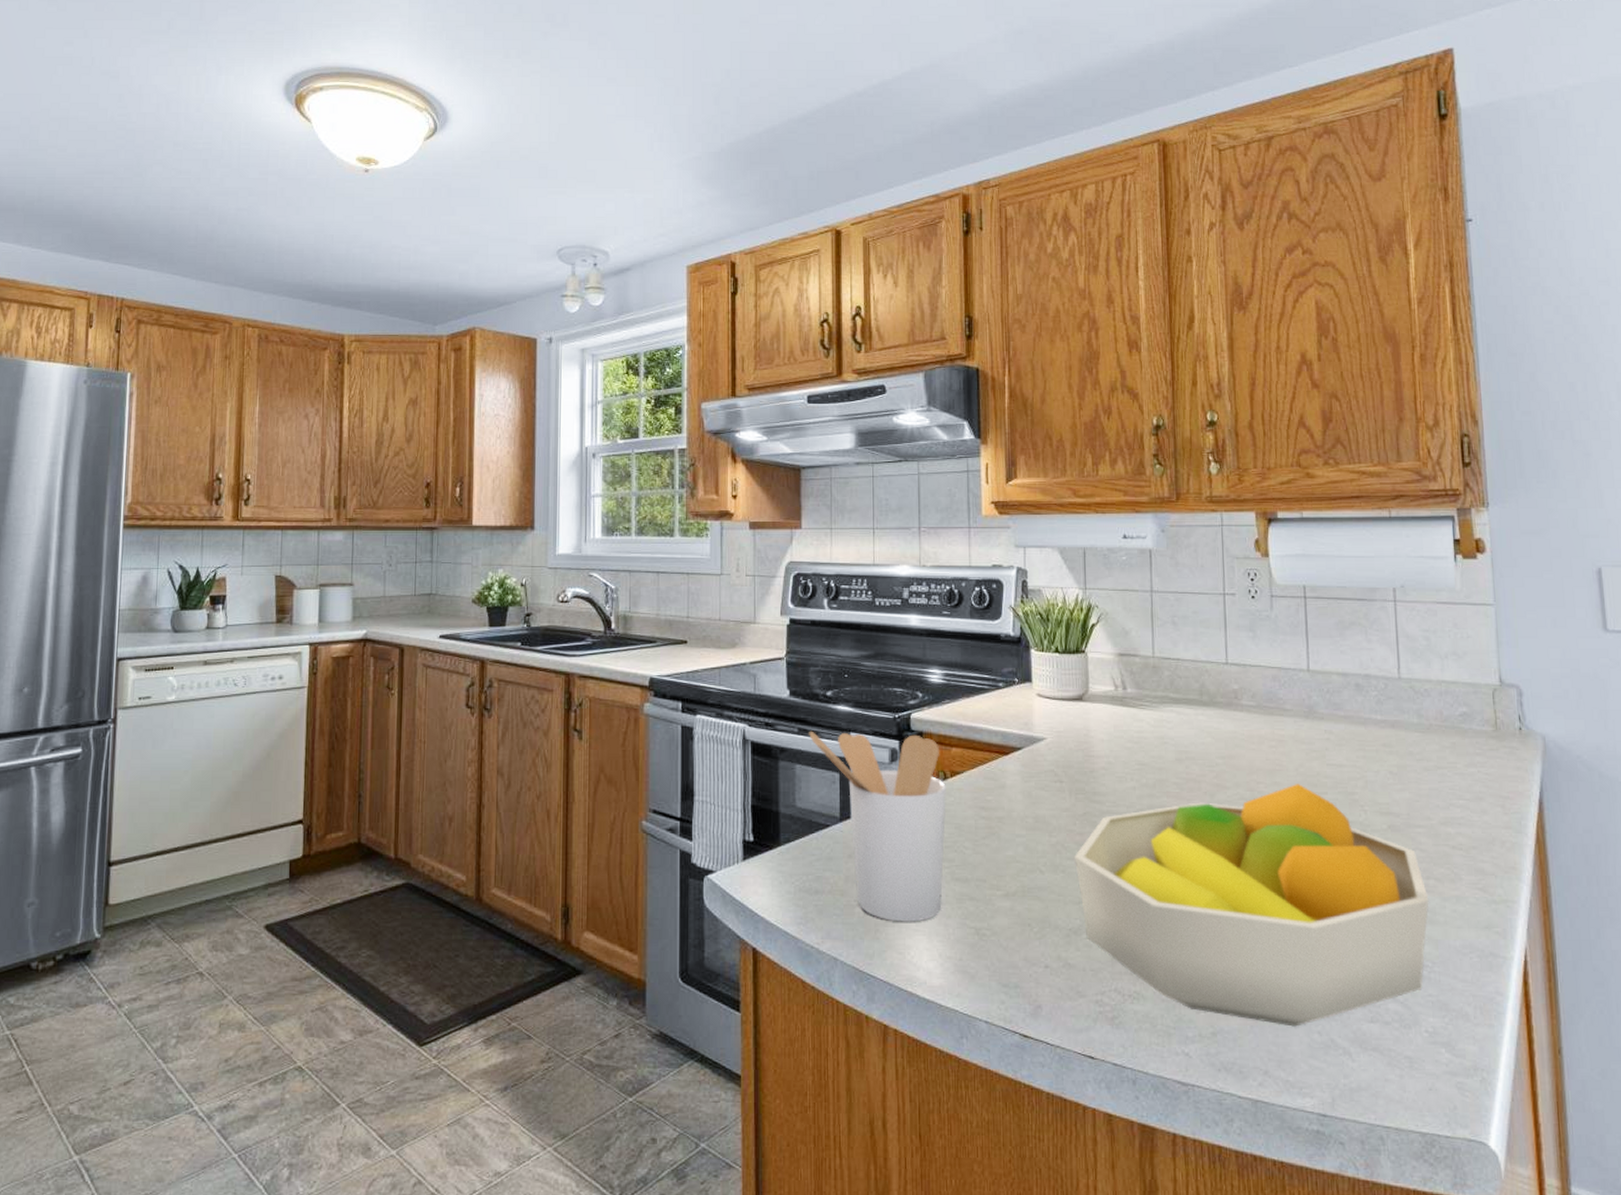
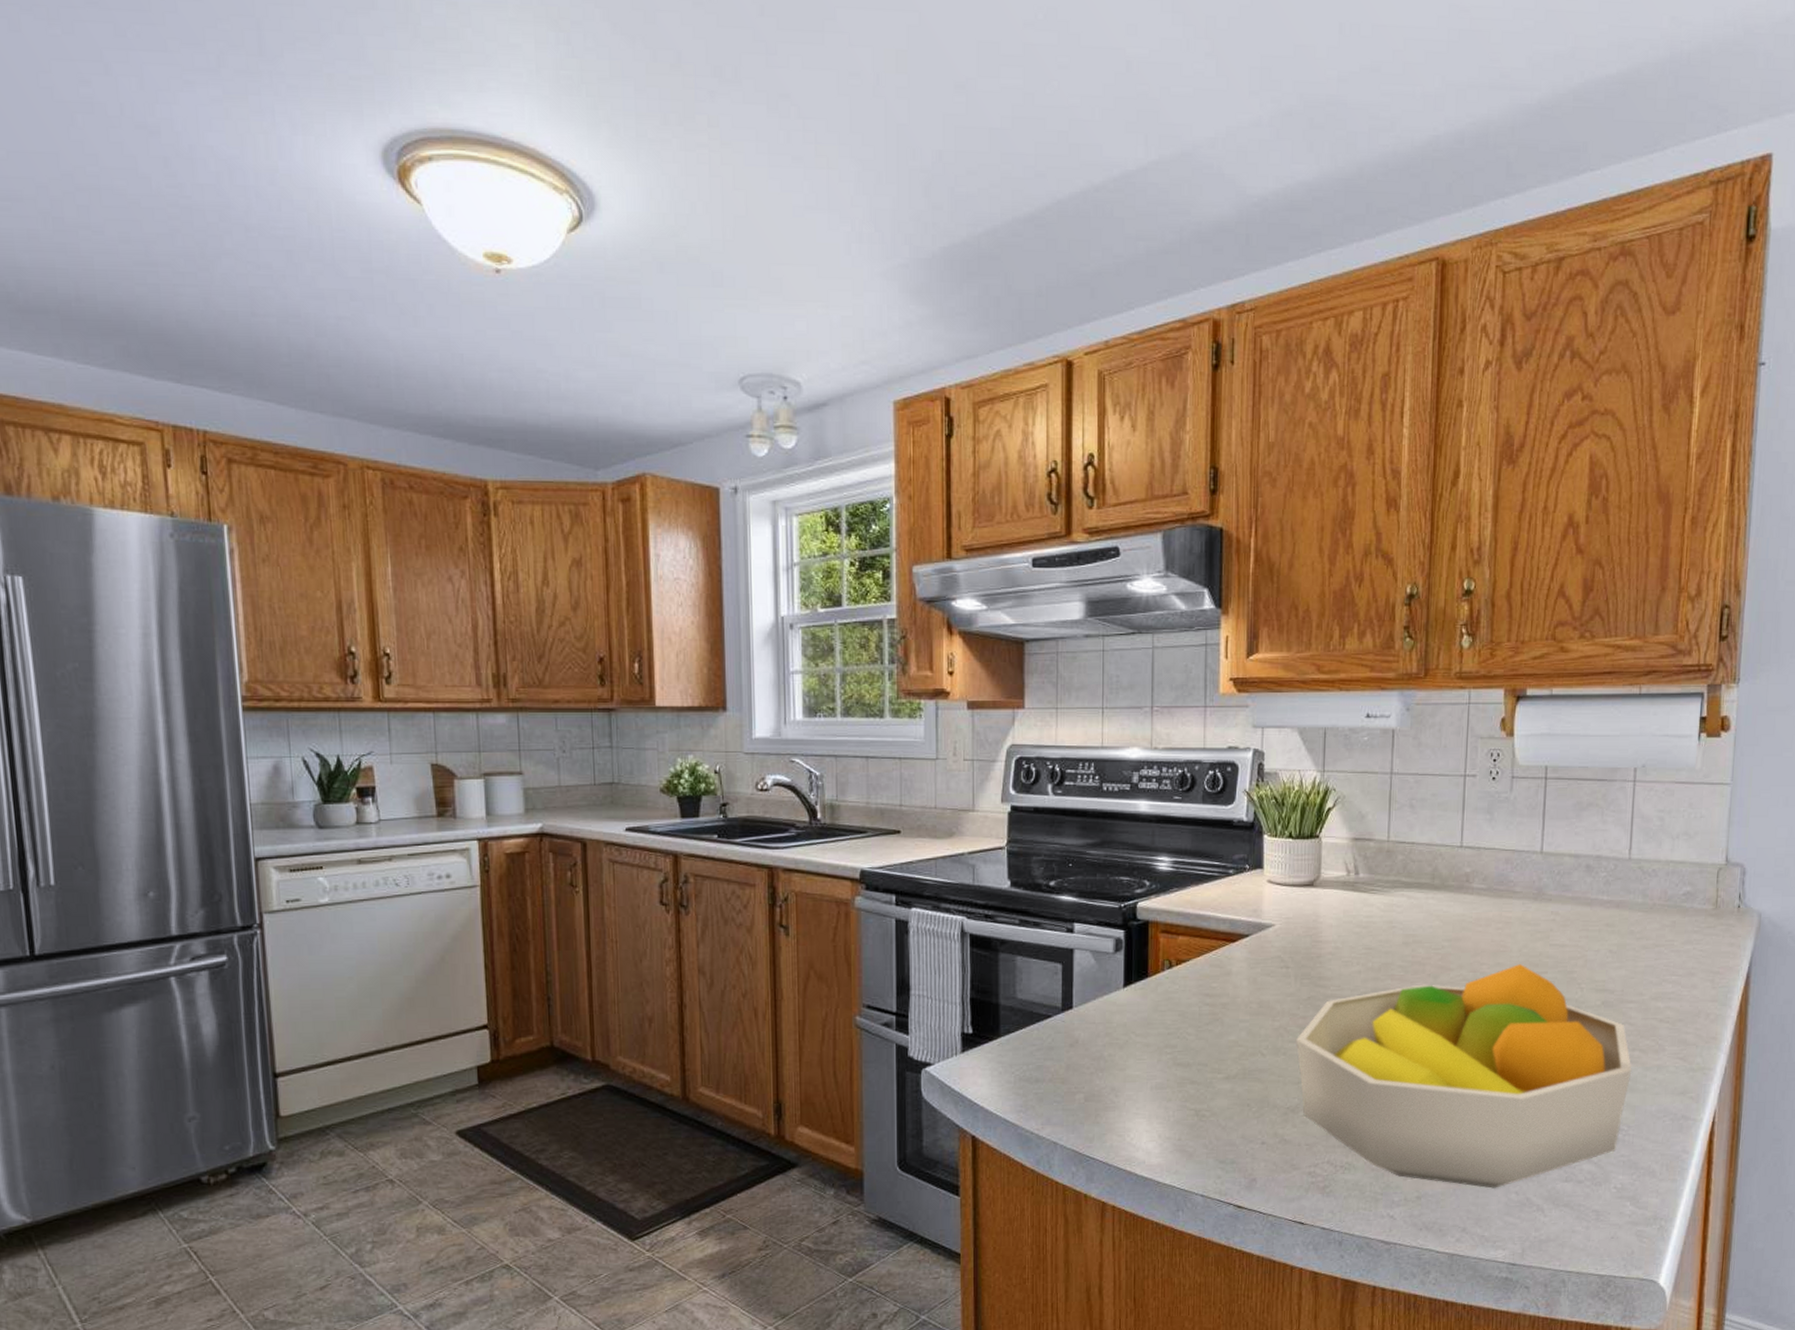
utensil holder: present [809,731,946,922] -> none [1031,922,1171,1107]

